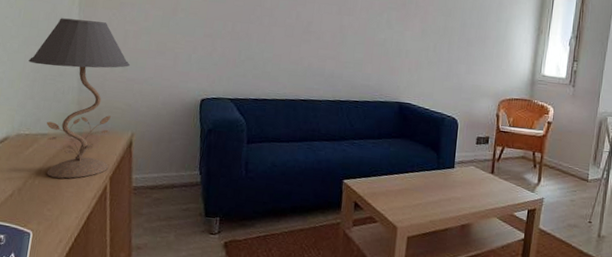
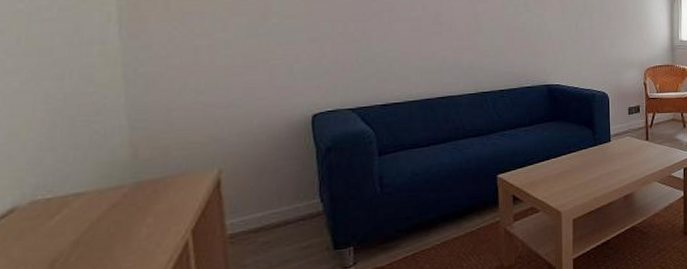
table lamp: present [28,18,131,179] -> none [40,39,207,248]

